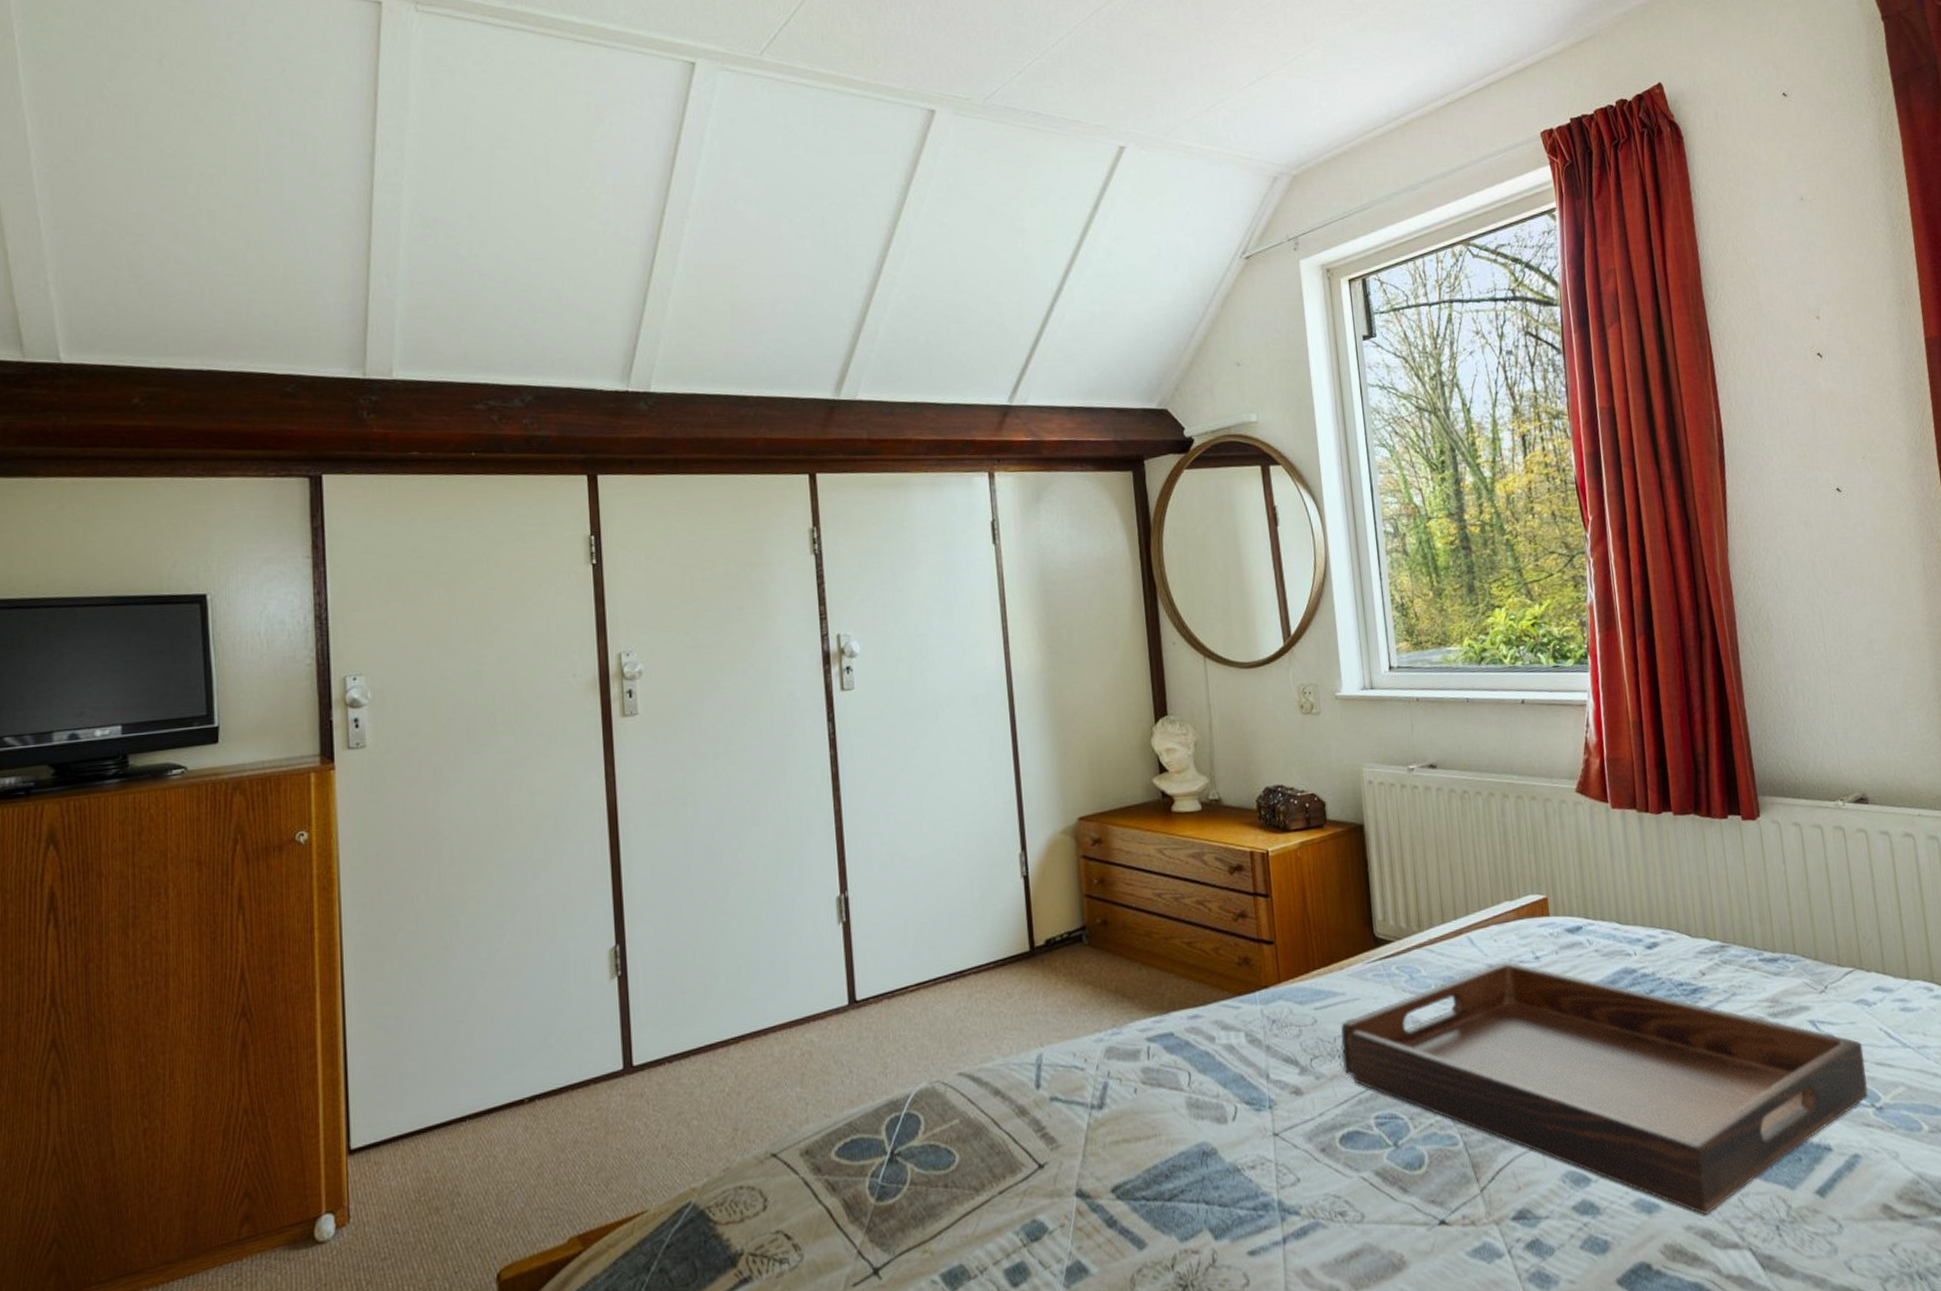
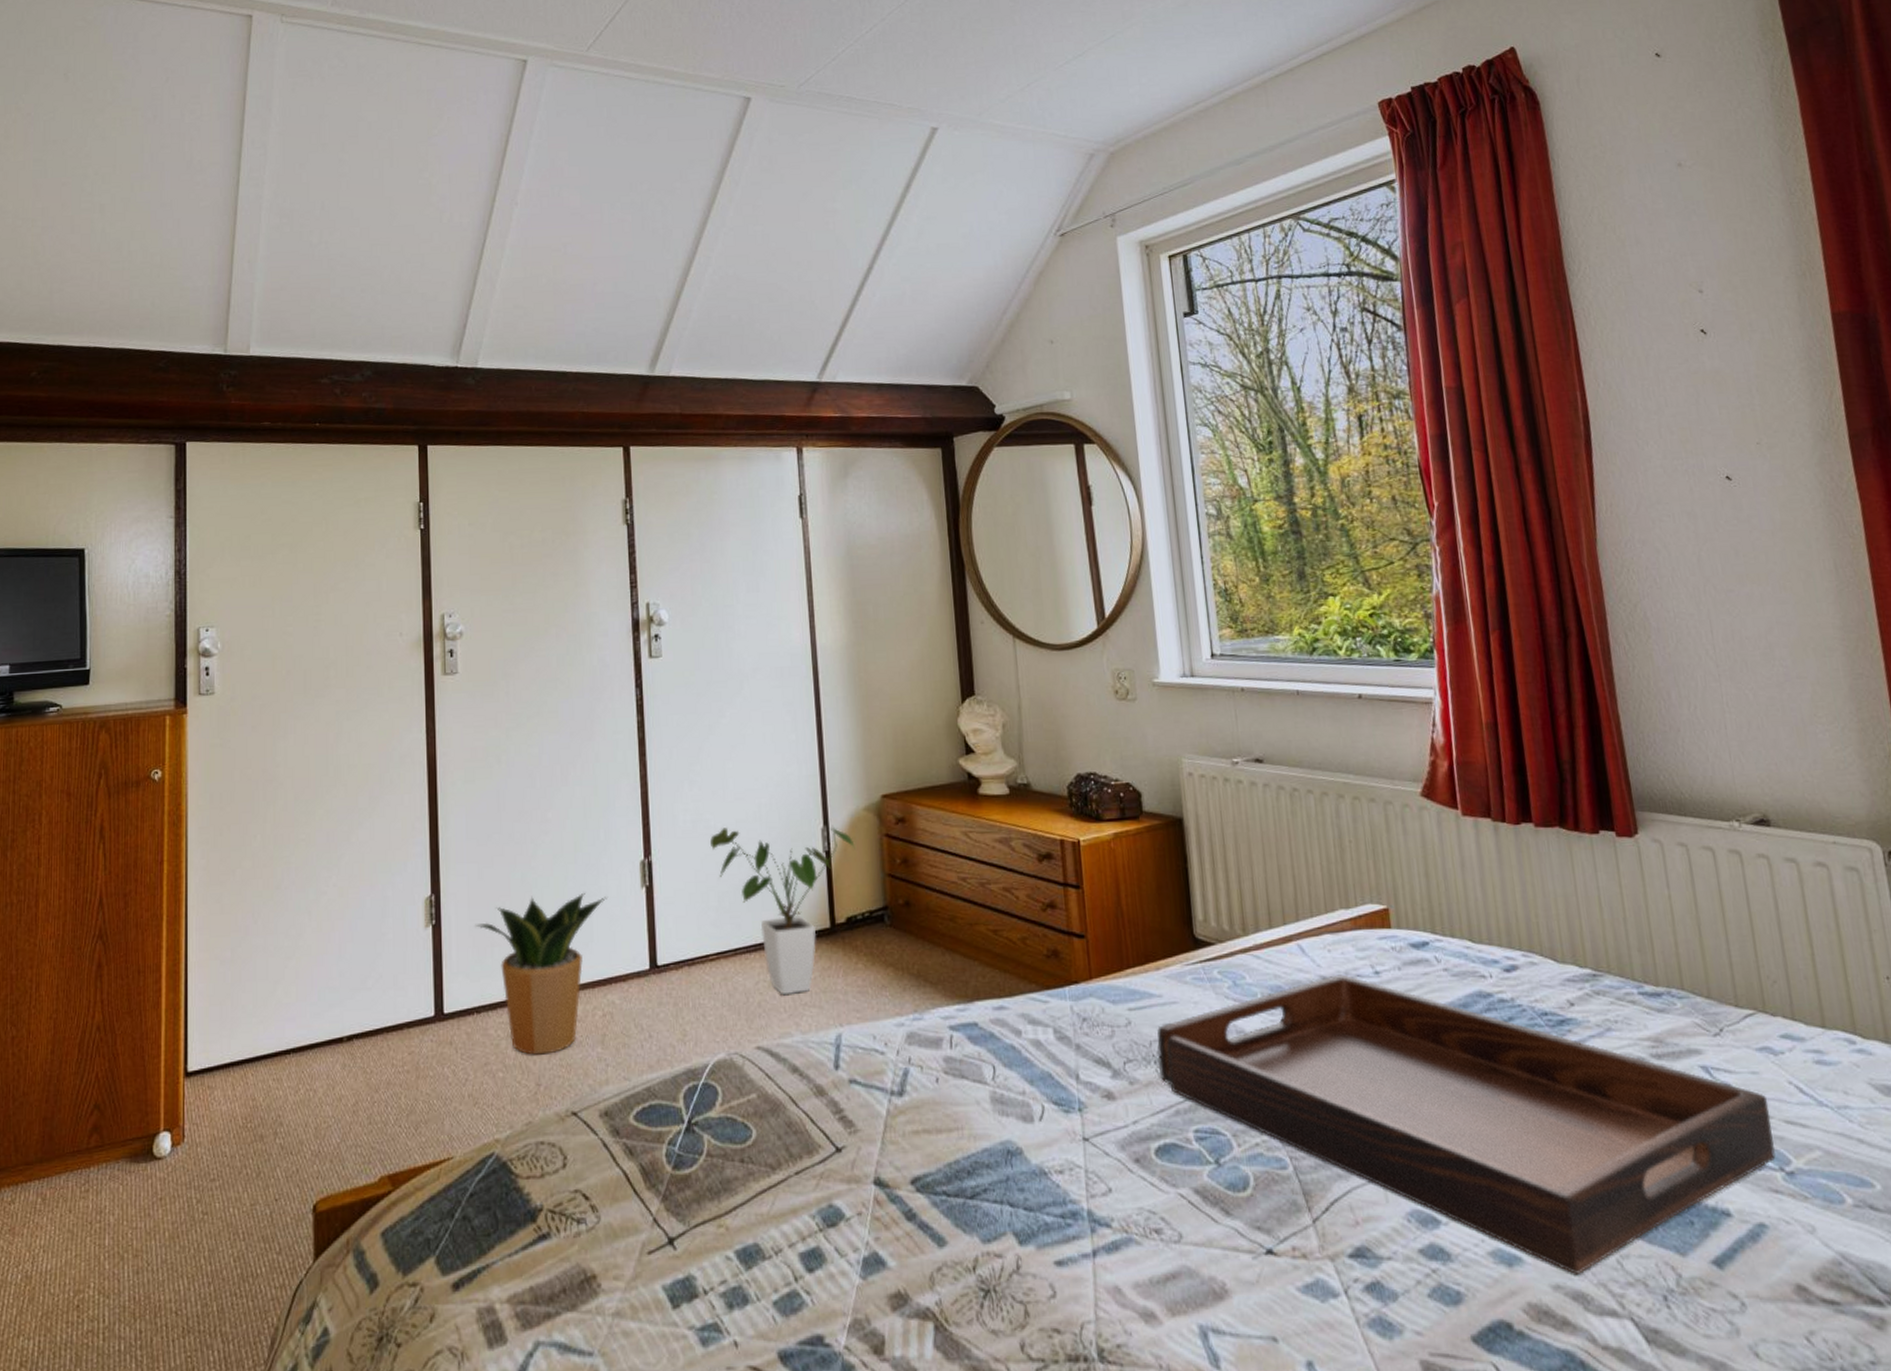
potted plant: none [664,932,803,1101] -> present [475,892,607,1055]
house plant: none [908,850,1053,1021] -> present [710,825,855,996]

